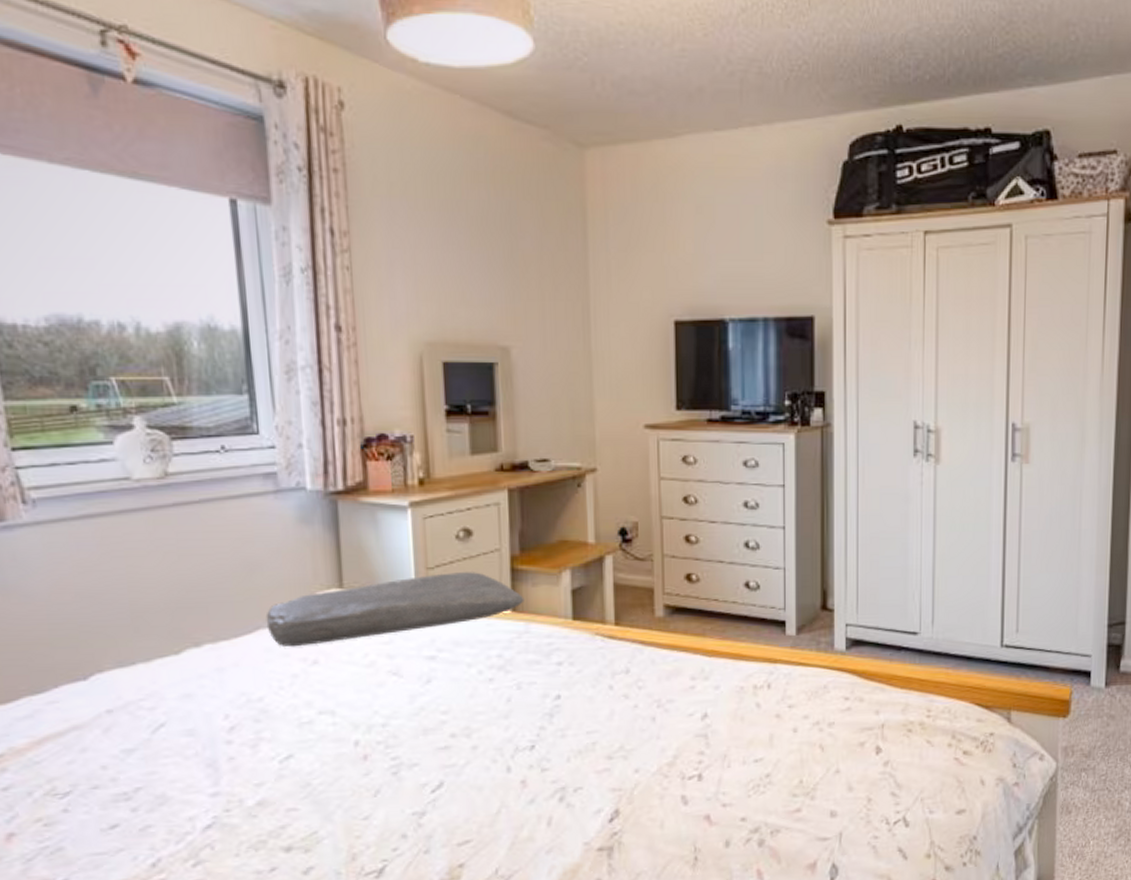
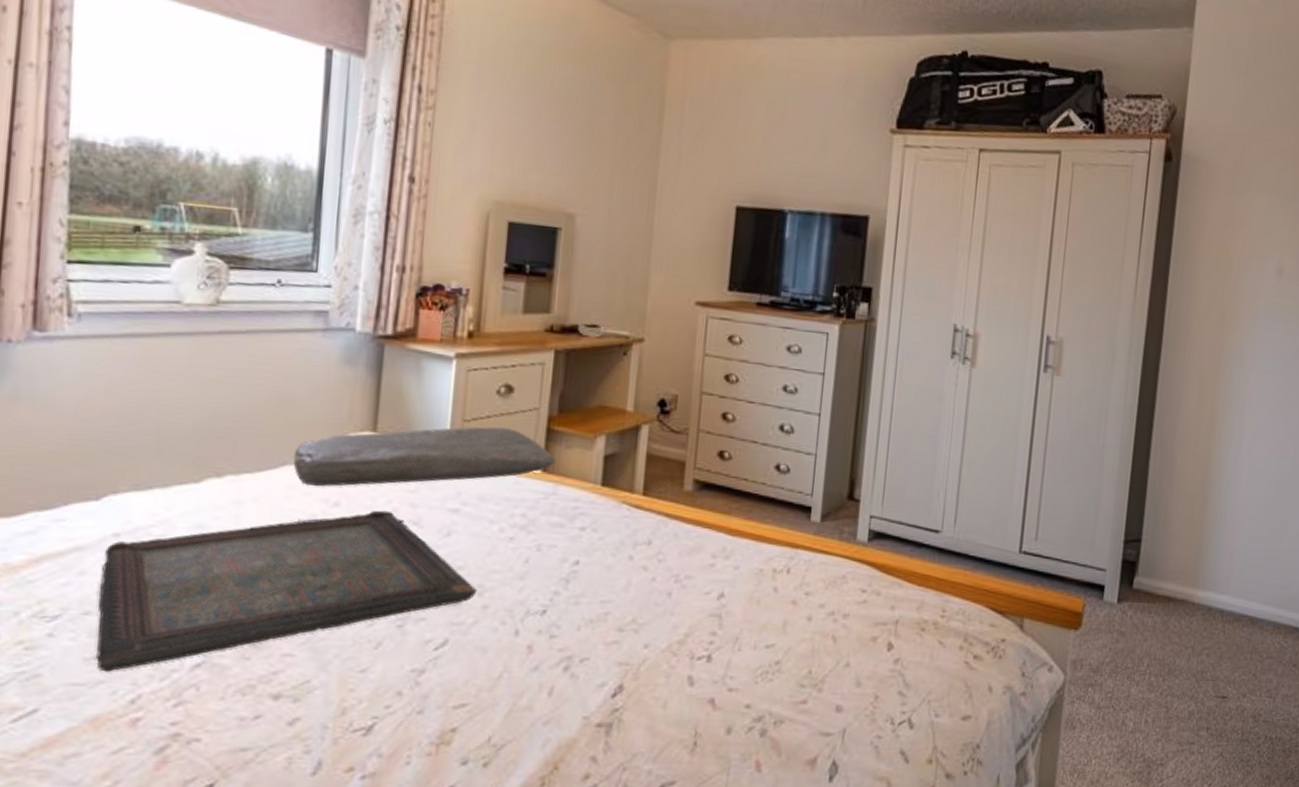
serving tray: none [102,664,465,841] -> present [96,510,477,672]

